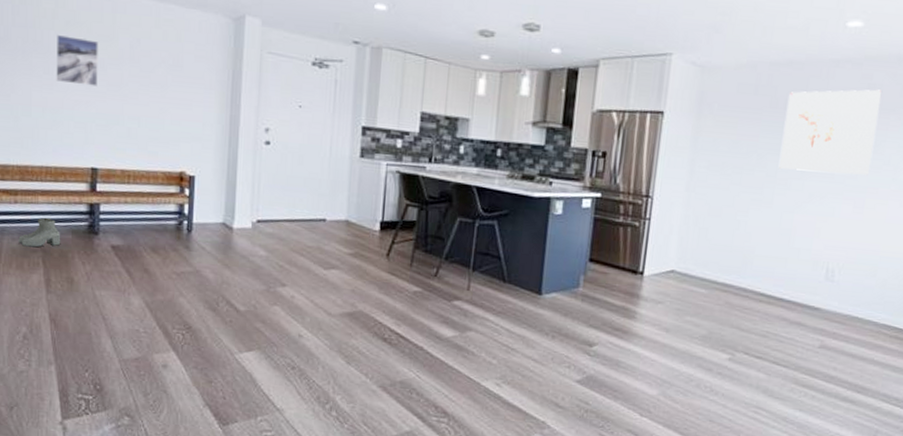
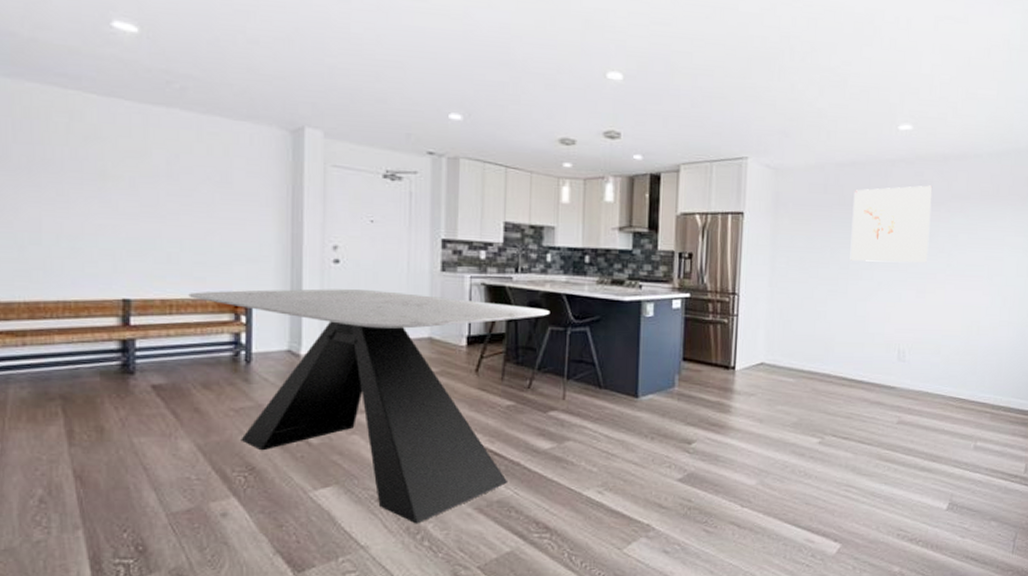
boots: present [18,217,61,248] -> none [29,359,86,395]
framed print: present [56,34,99,86] -> none [73,150,127,208]
dining table: none [143,164,460,395] -> present [188,288,551,524]

